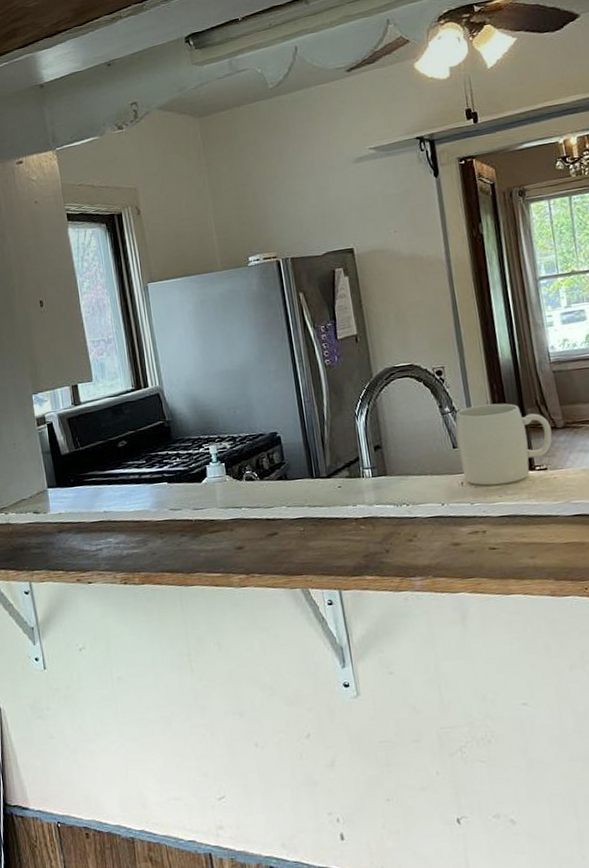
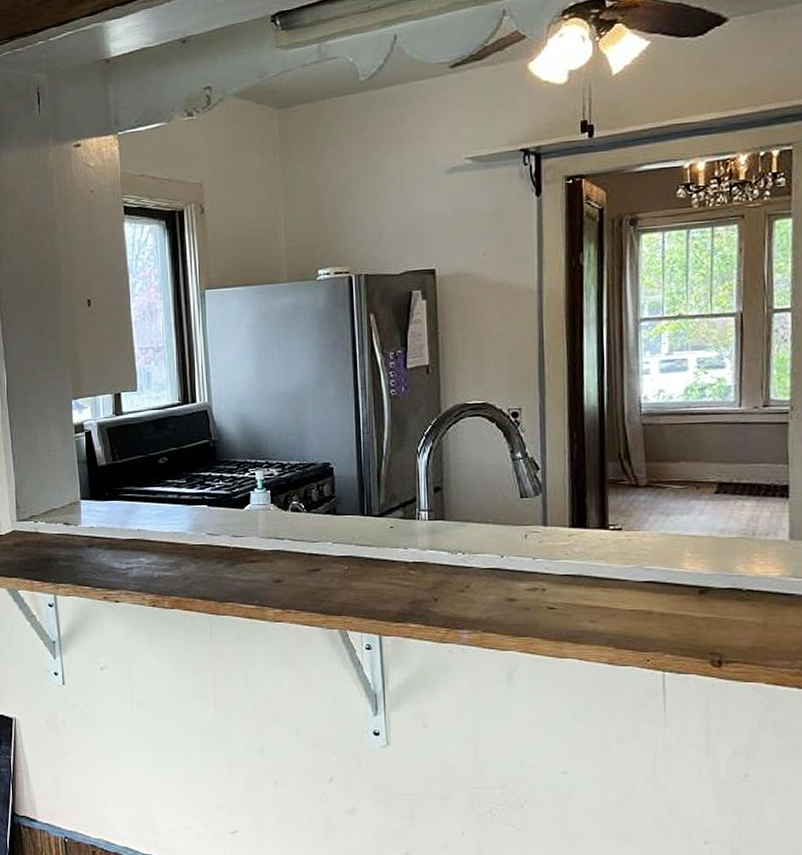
mug: present [455,403,553,486] -> none [524,453,632,541]

